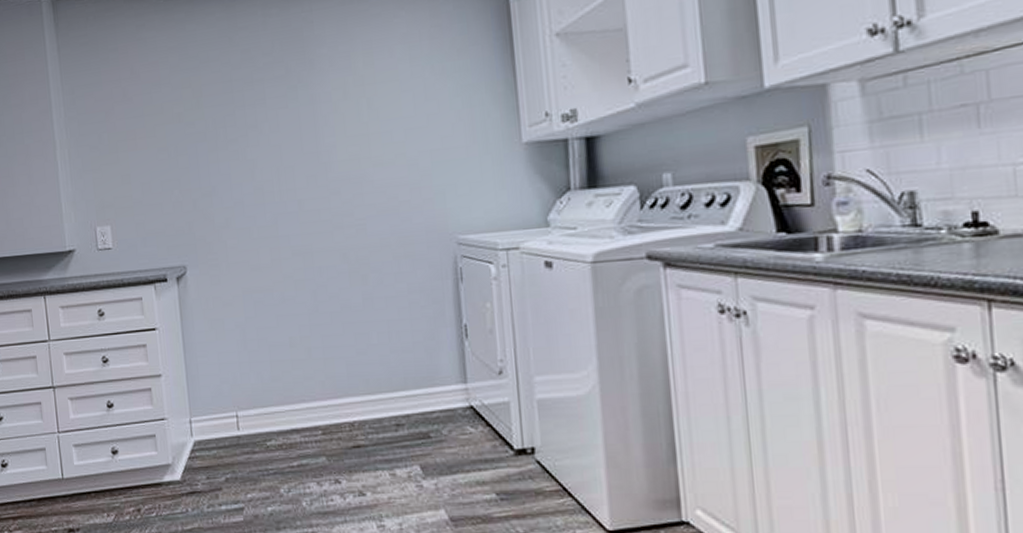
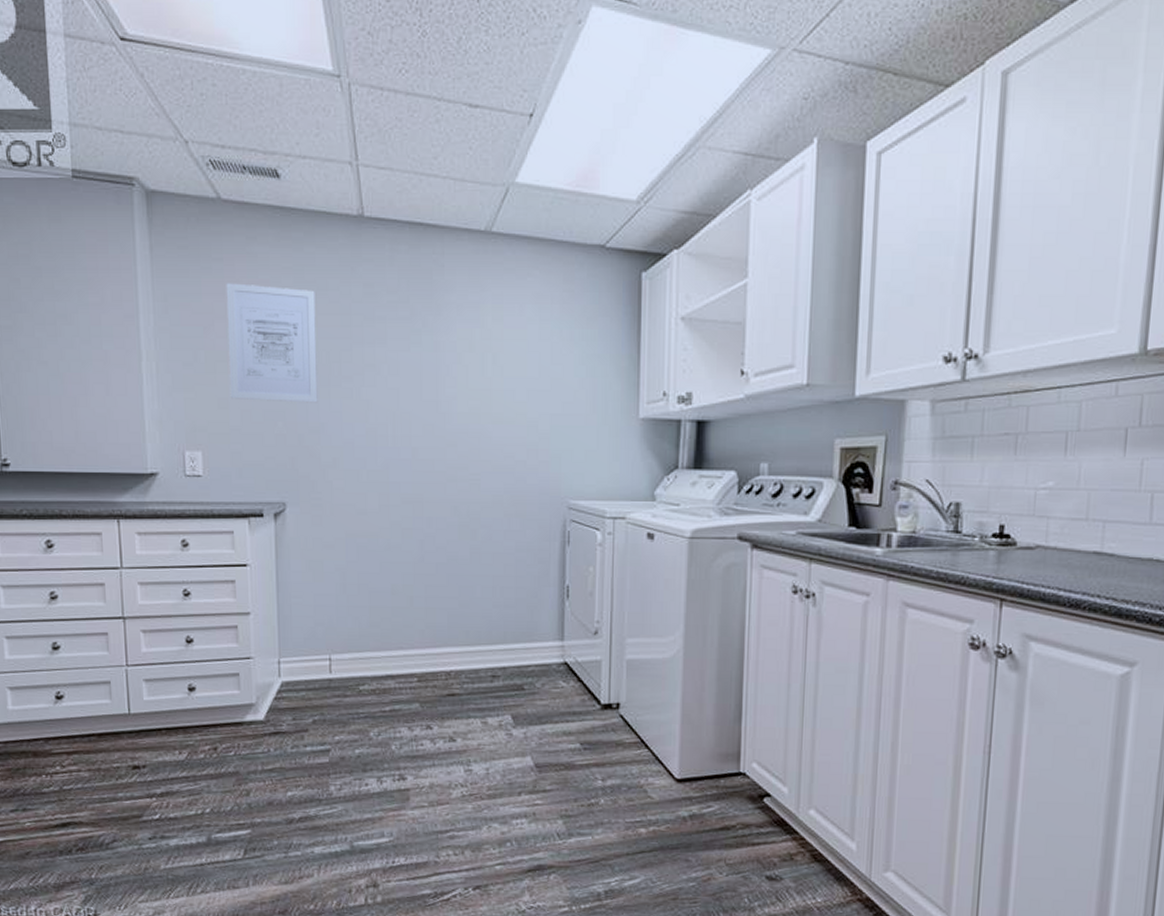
wall art: none [121,64,208,174] -> present [226,283,318,403]

